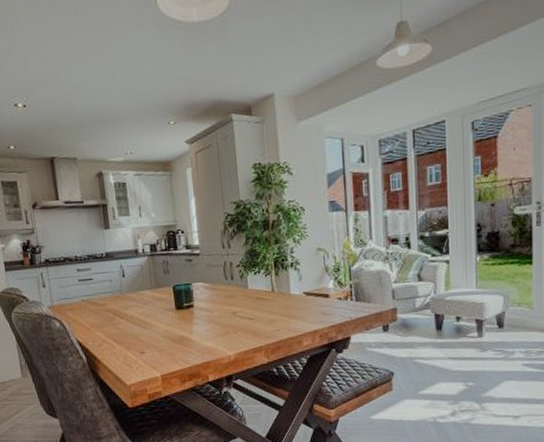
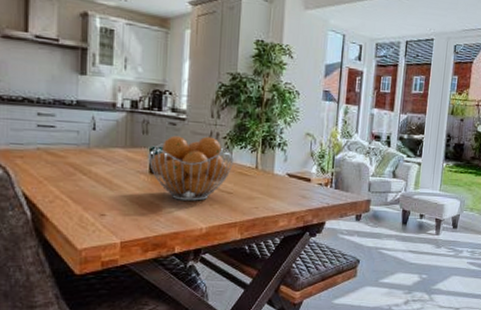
fruit basket: none [172,267,251,332] -> present [148,135,235,201]

